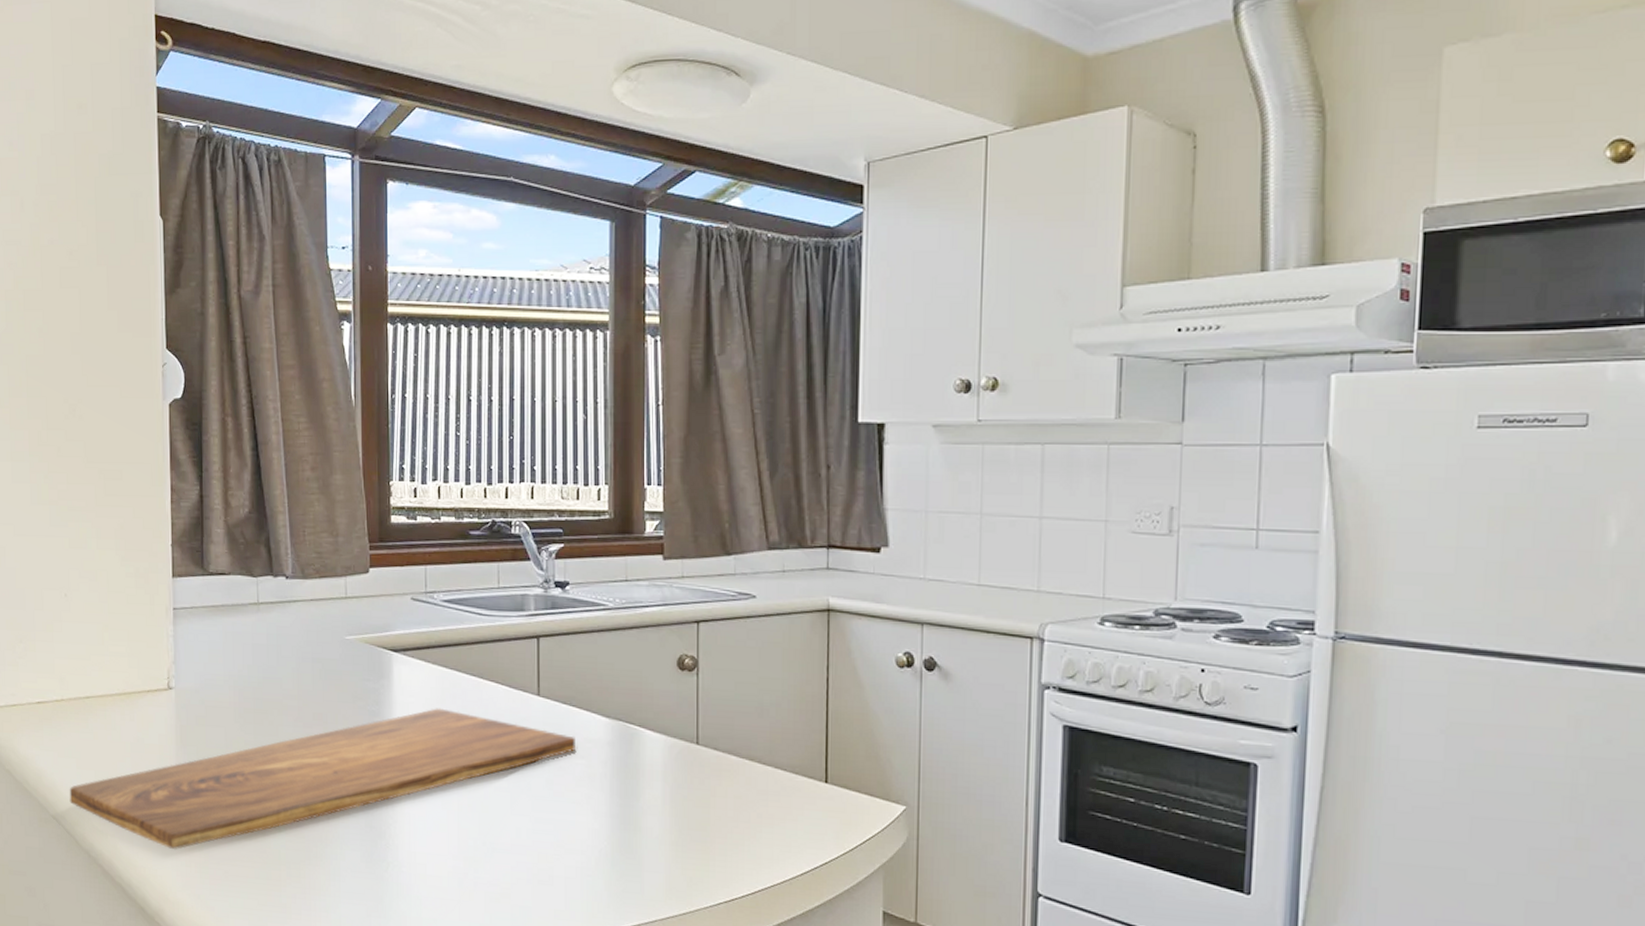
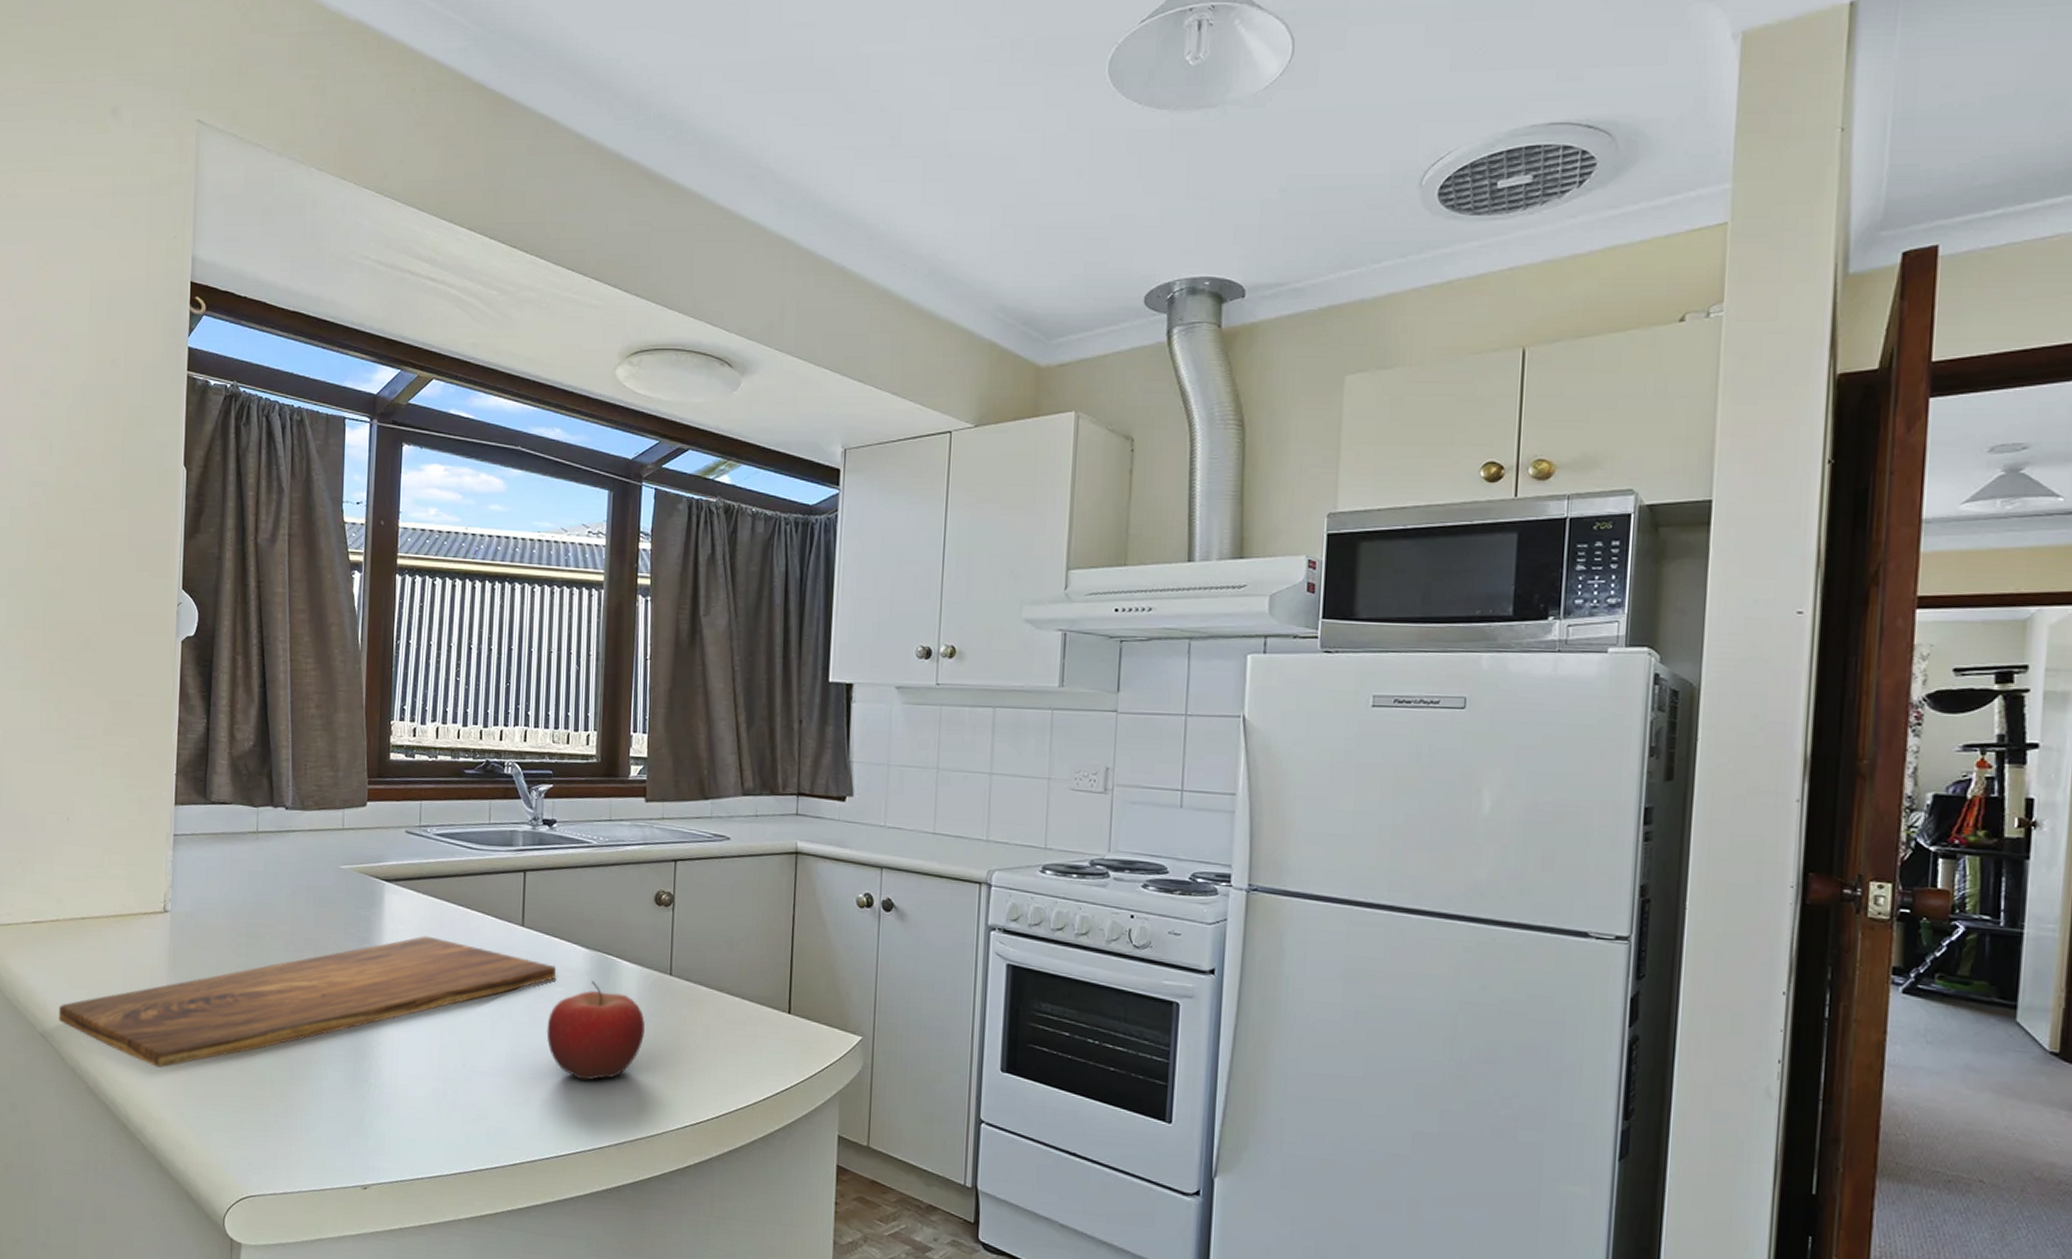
fruit: none [568,751,672,857] -> present [546,980,645,1081]

